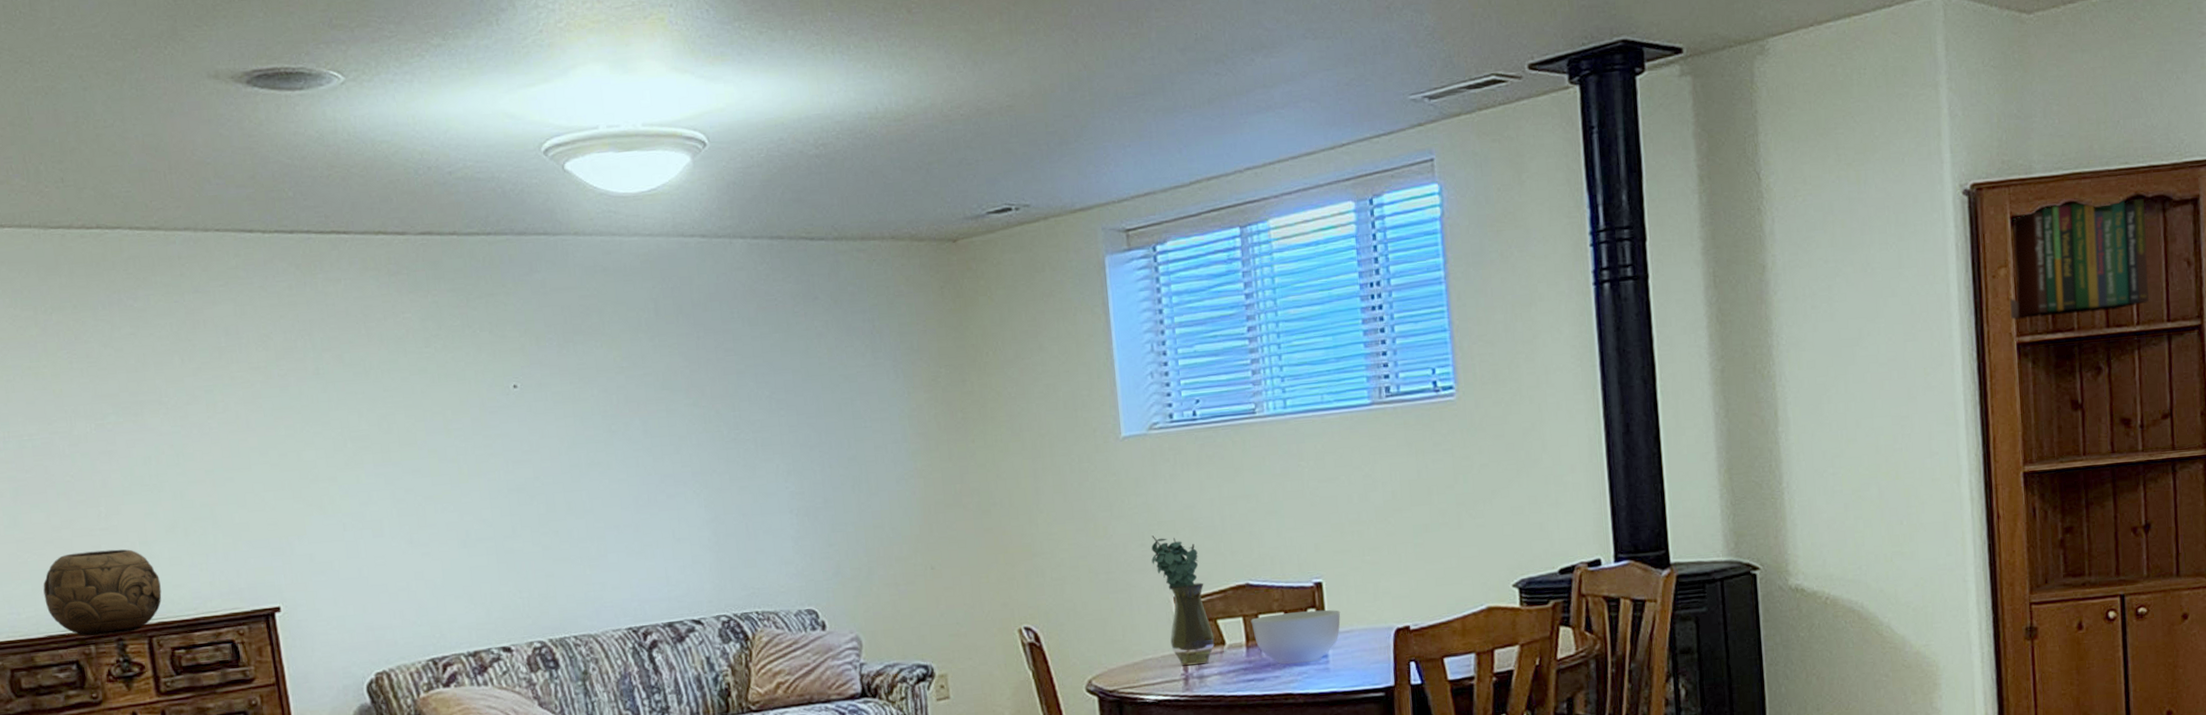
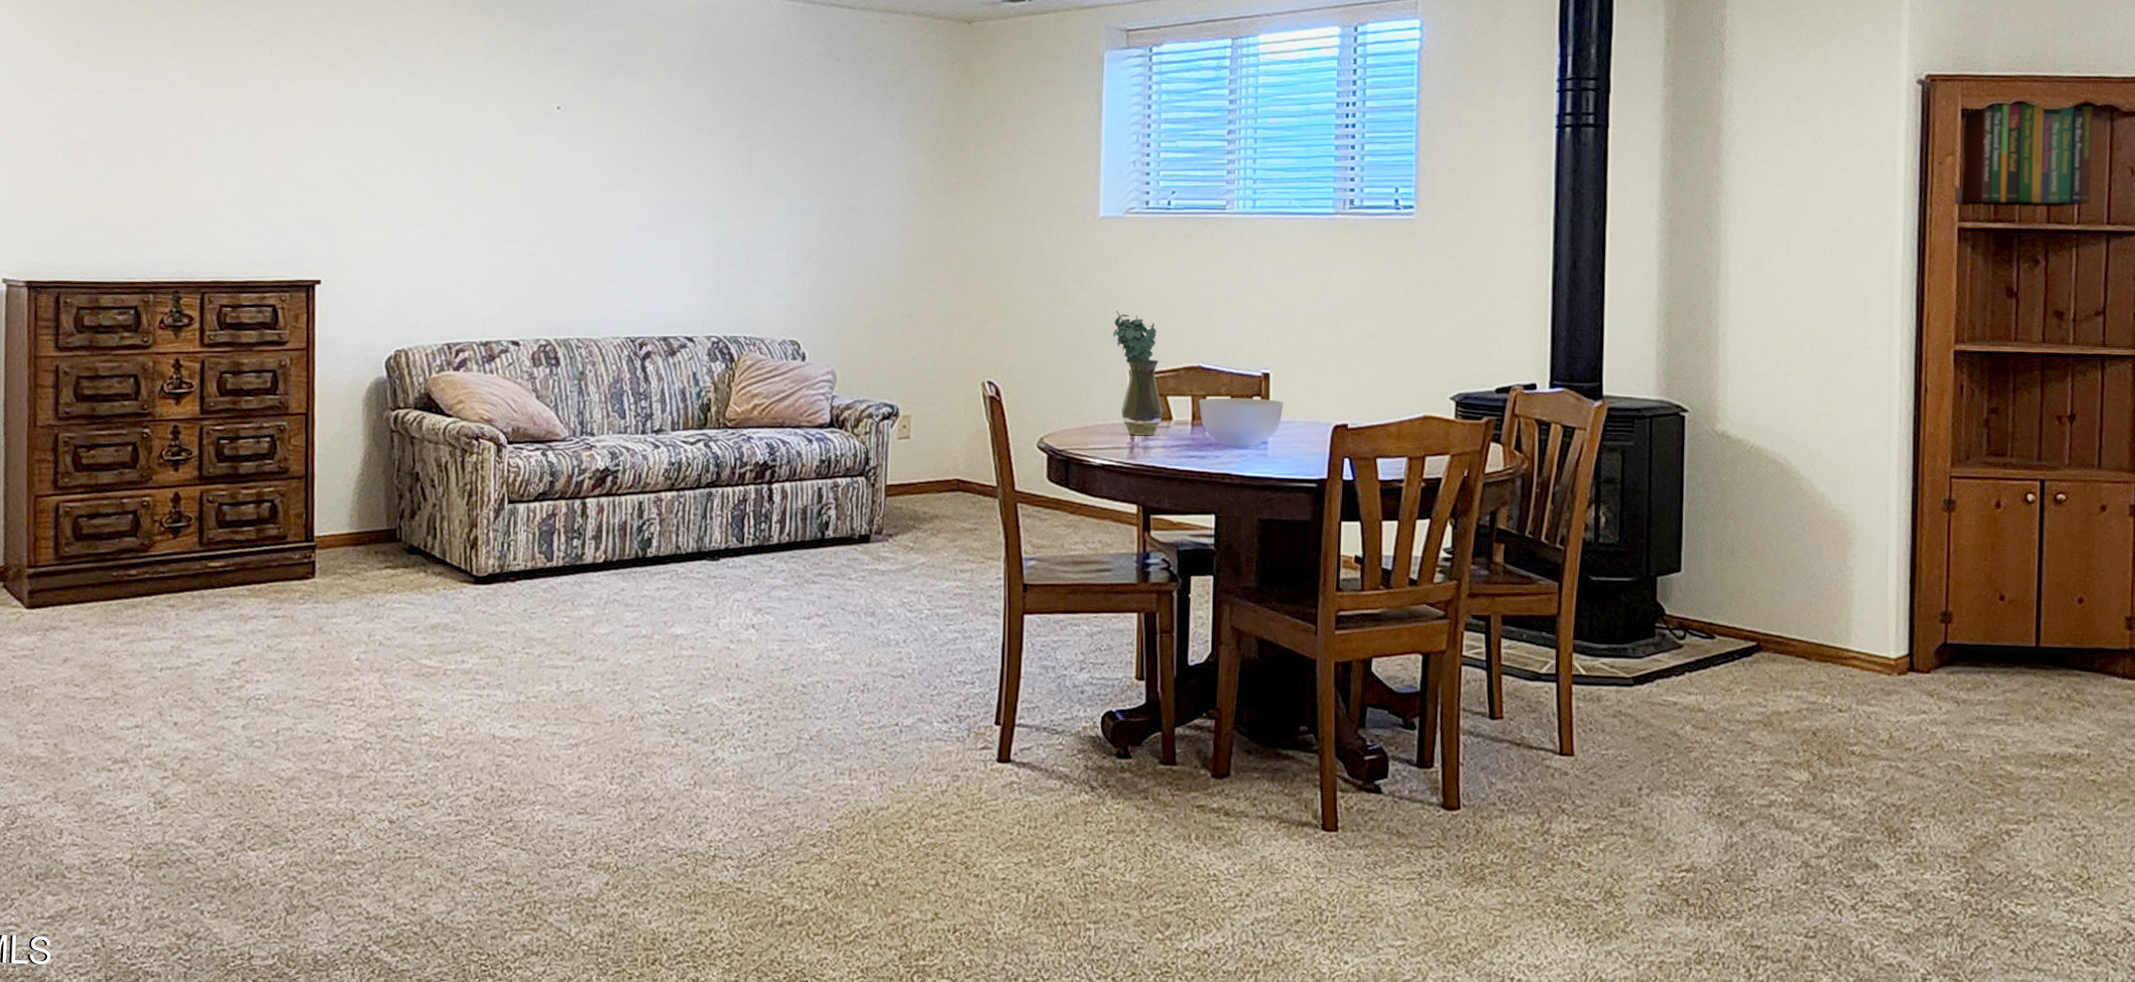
decorative bowl: present [43,549,162,637] -> none [117,210,220,287]

